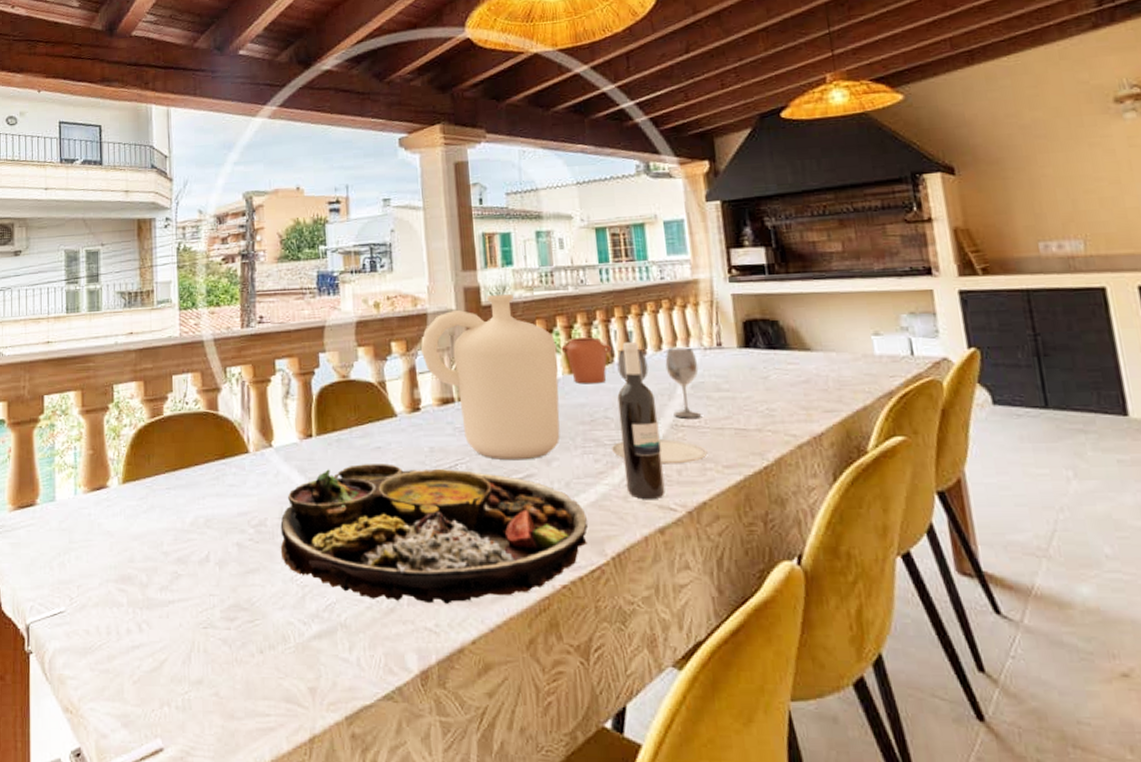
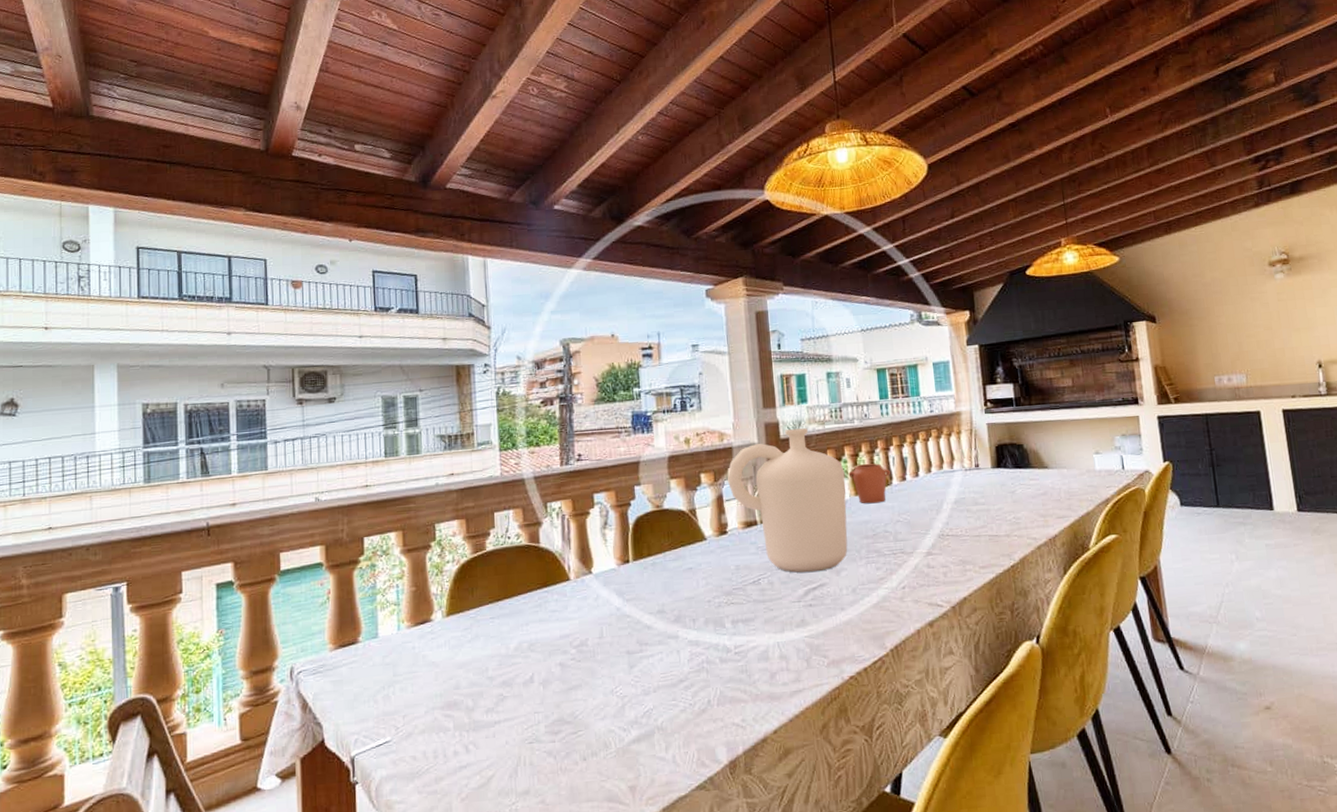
food platter: present [280,464,588,604] -> none [600,582,871,703]
plate: present [611,439,708,465] -> none [890,547,968,569]
wine bottle: present [617,341,665,499] -> none [895,466,934,599]
wineglass: present [617,347,702,418] -> none [895,469,963,529]

